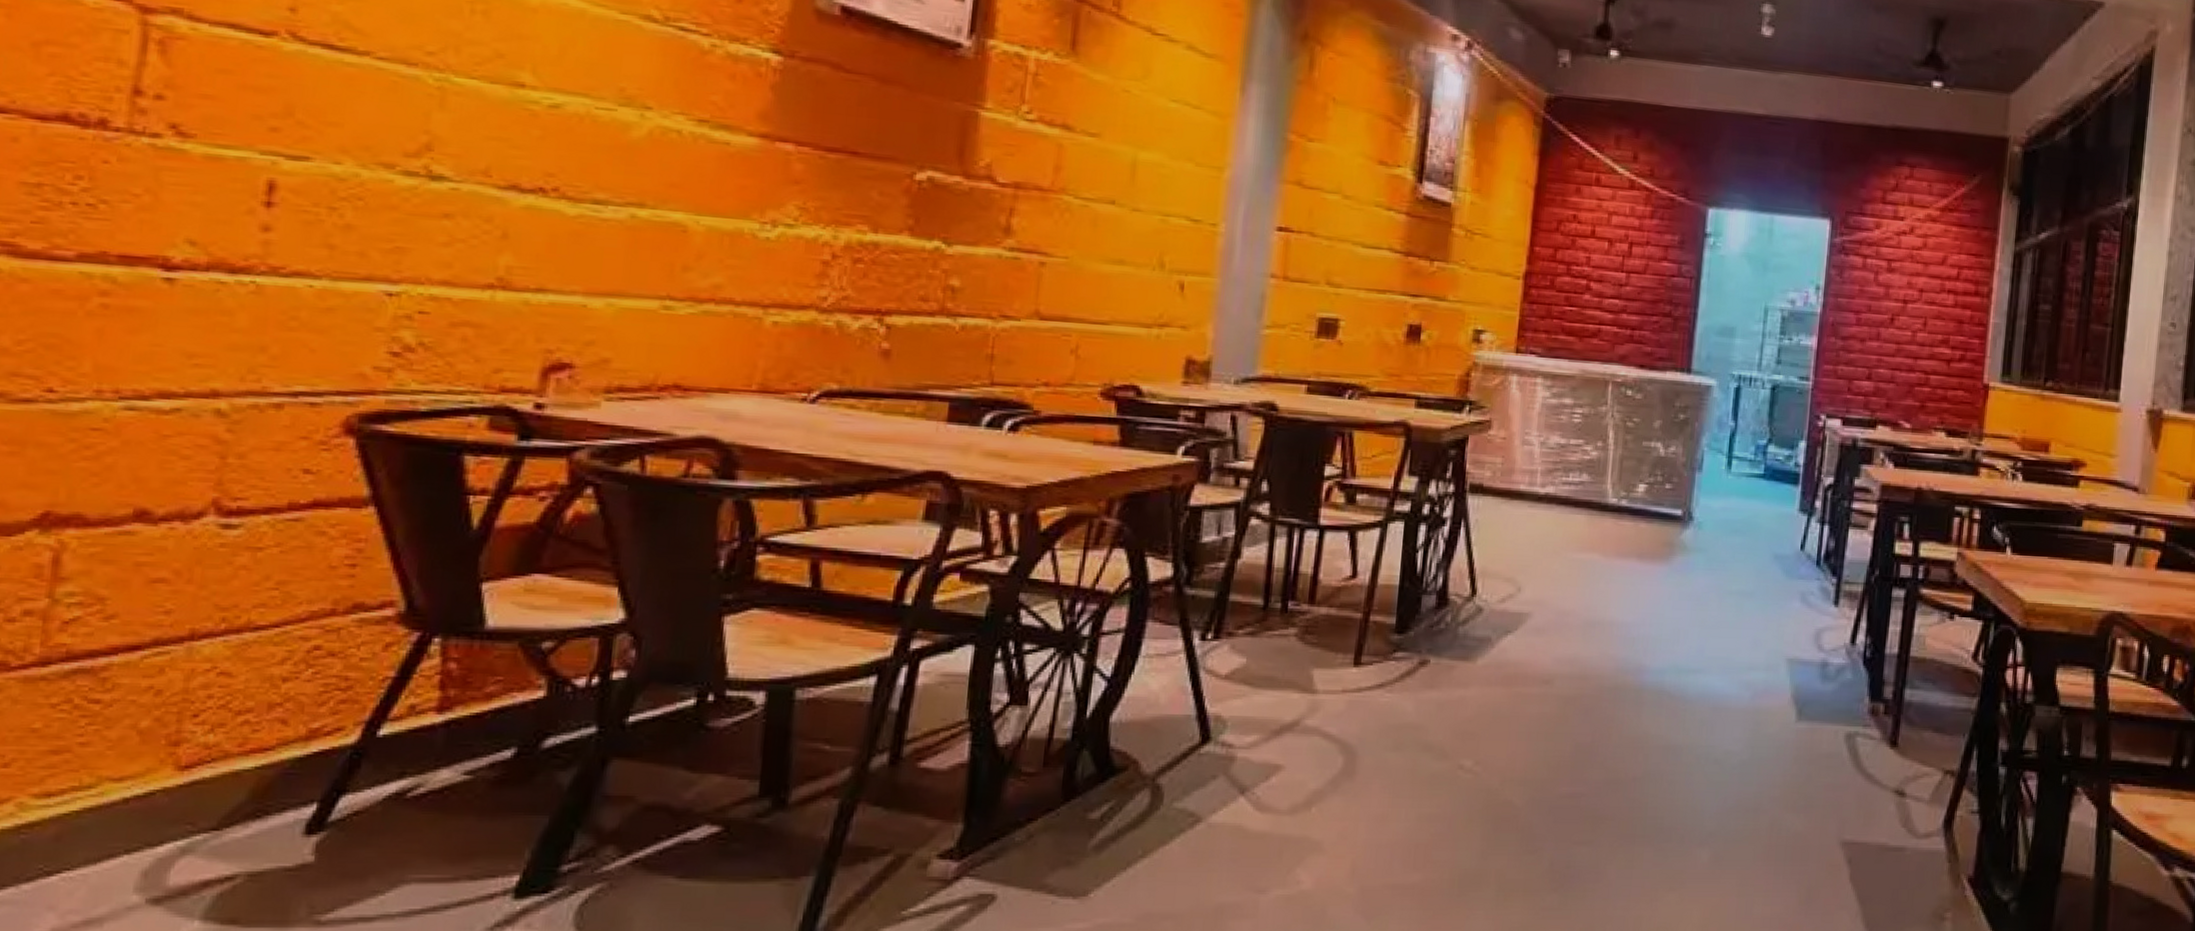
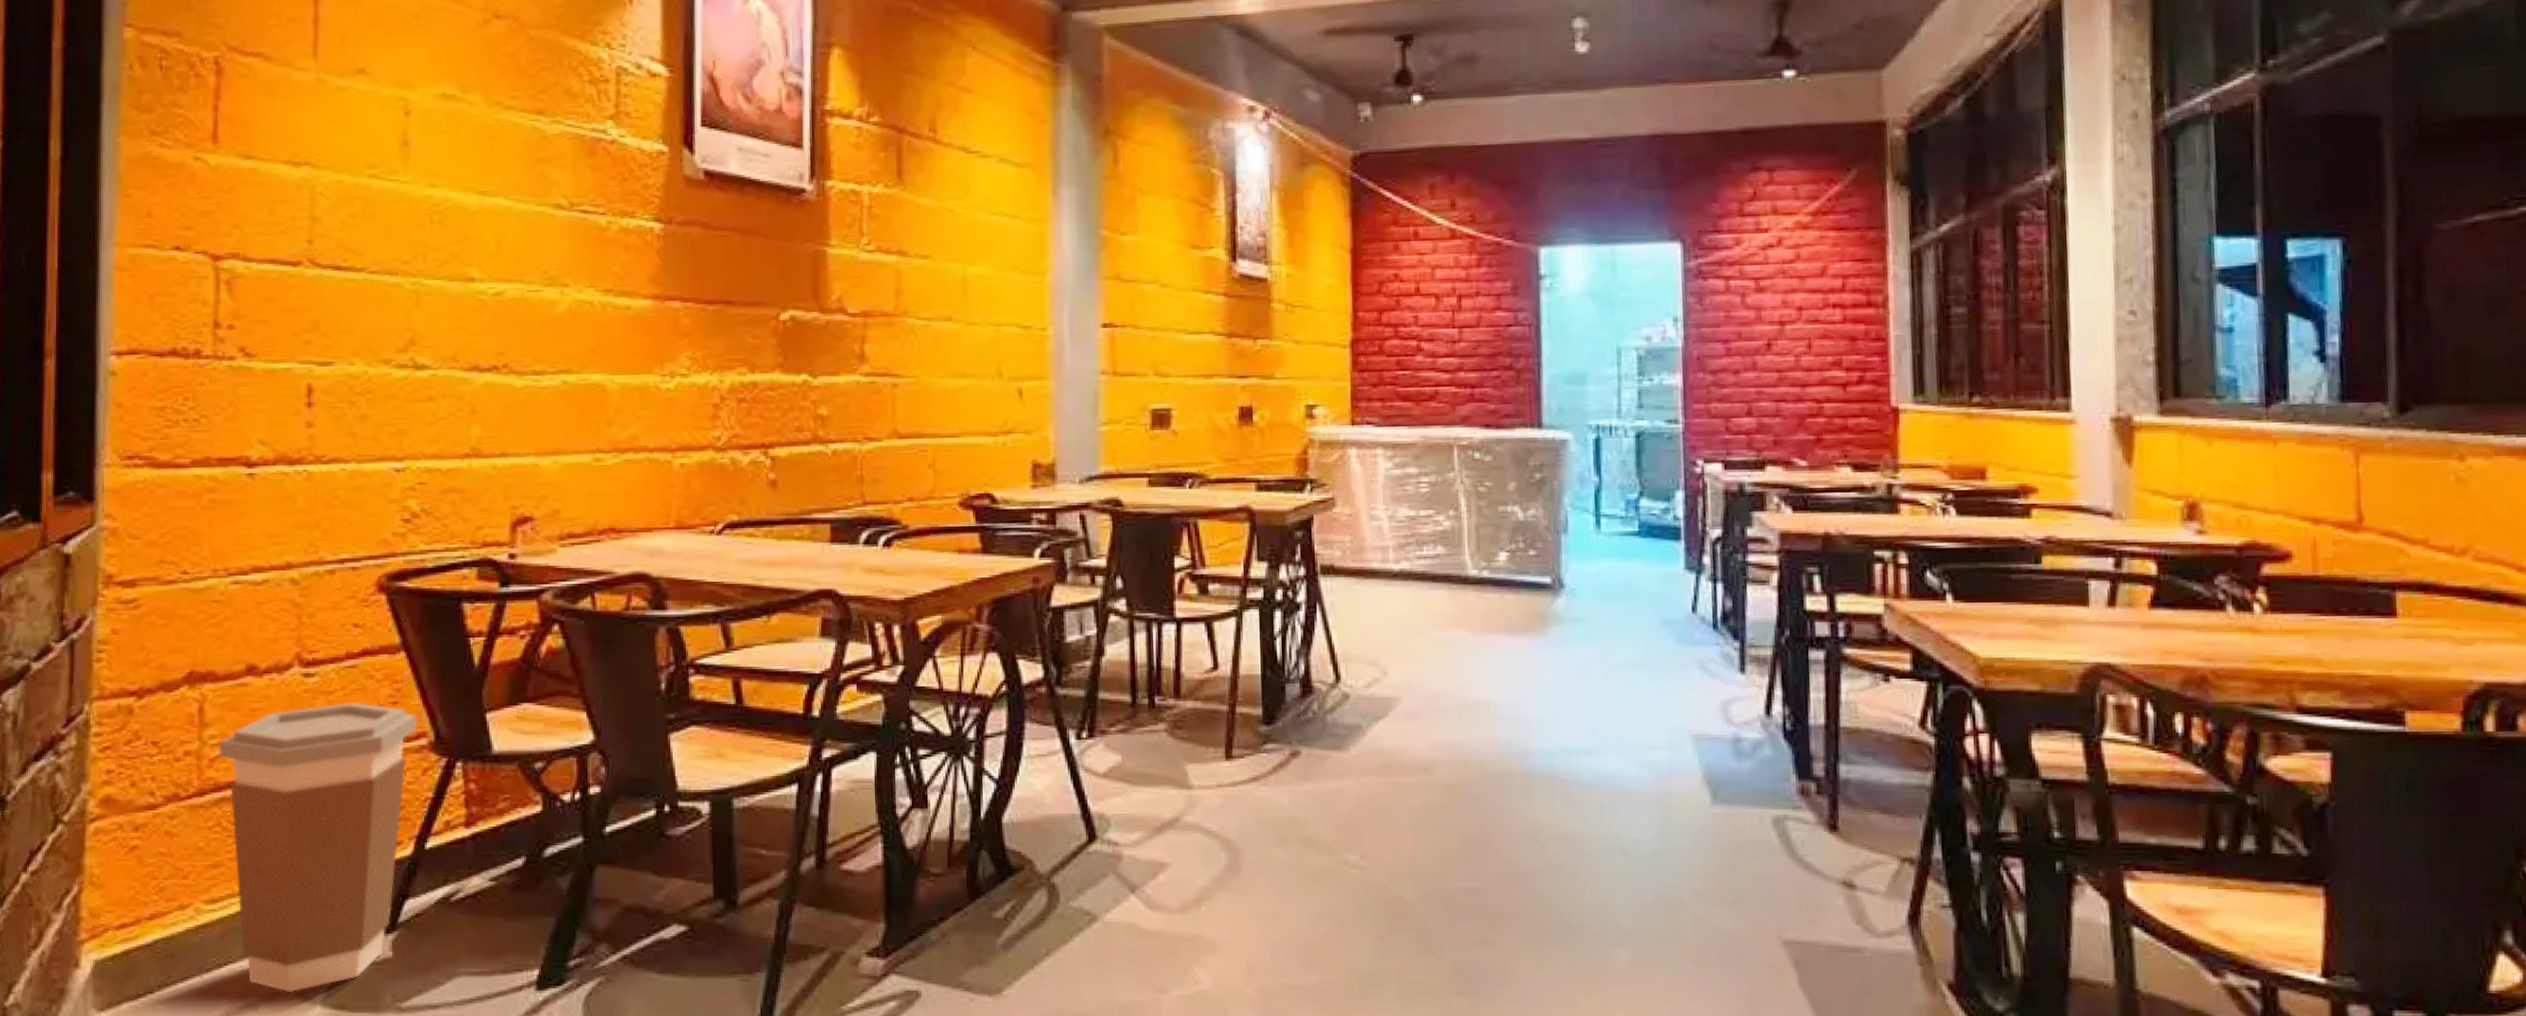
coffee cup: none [78,561,385,906] -> present [219,702,418,993]

